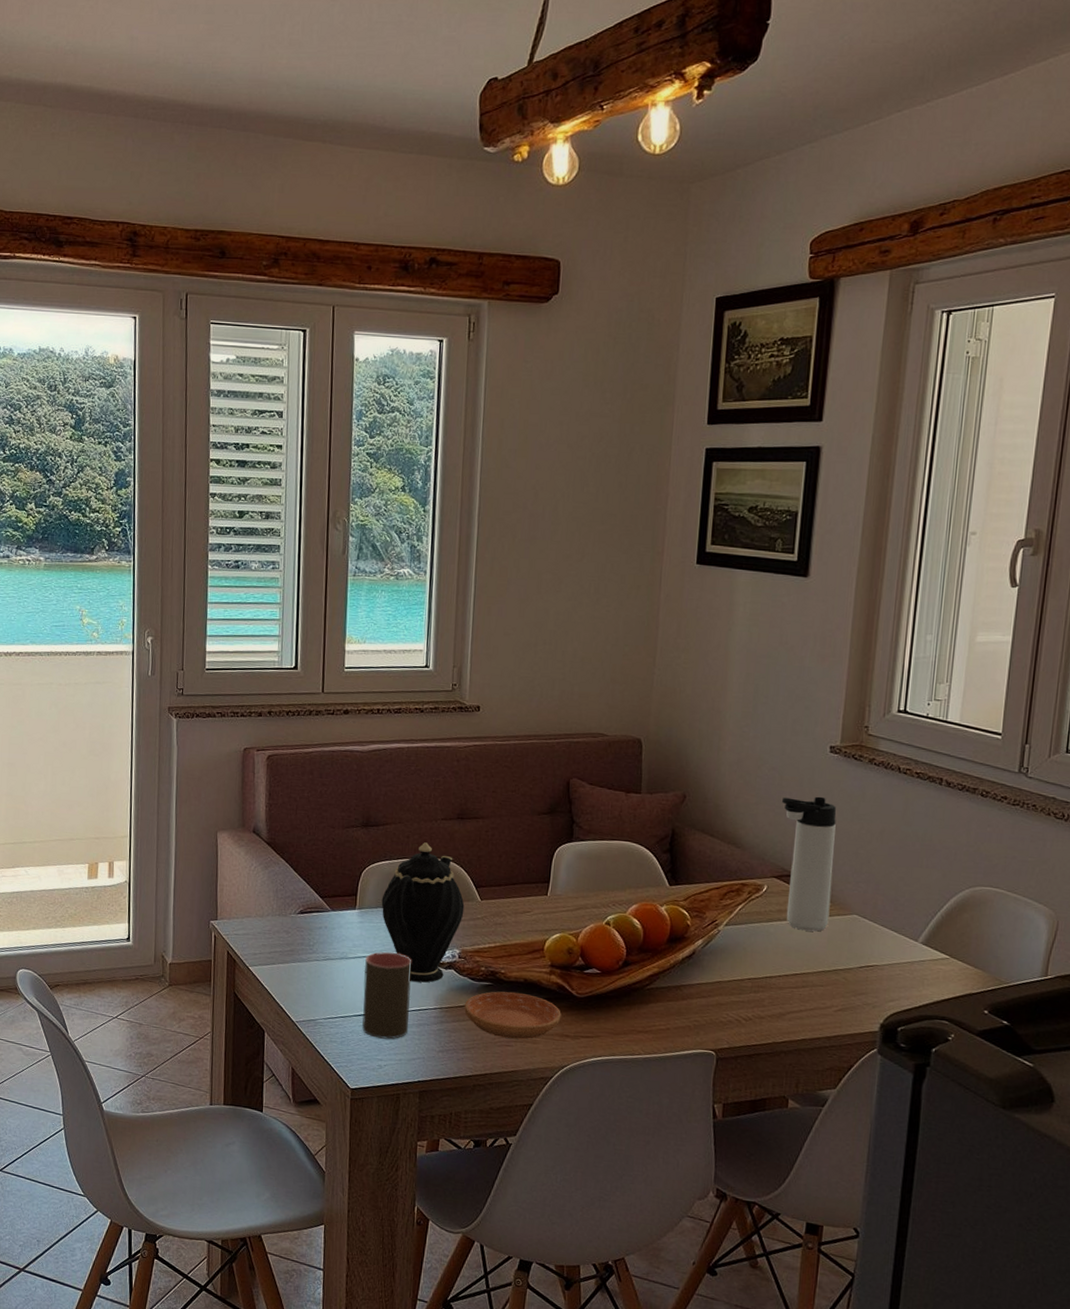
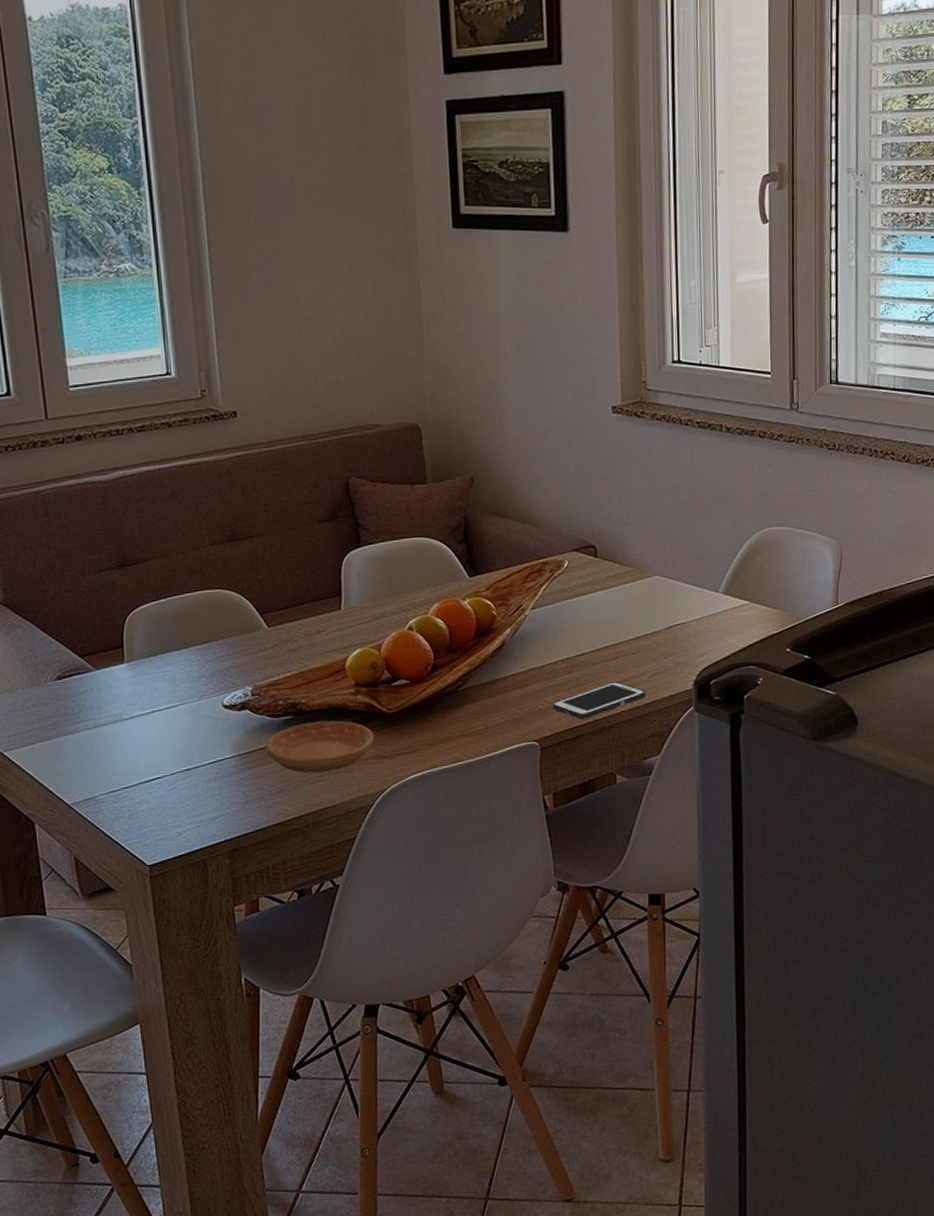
cup: present [362,951,412,1039] -> none [143,703,206,803]
teapot: present [381,842,465,983] -> none [153,574,251,732]
cell phone: none [733,1009,830,1040] -> present [552,682,647,720]
thermos bottle: present [781,796,837,932] -> none [571,460,633,601]

